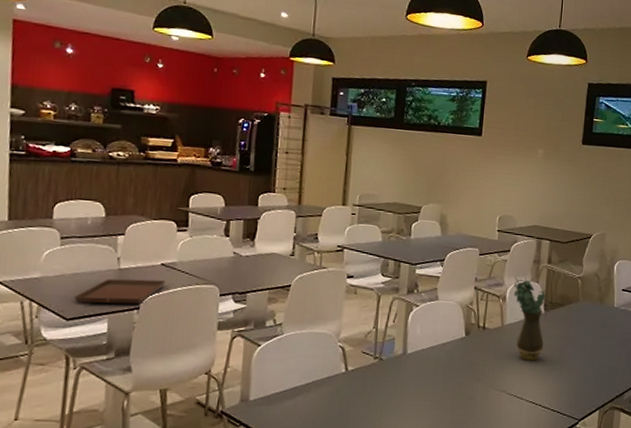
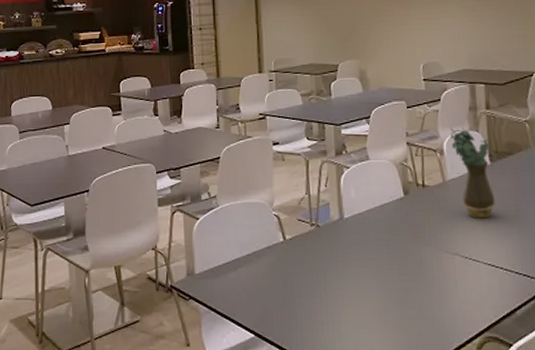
tray: present [74,279,165,305] -> none [35,163,108,190]

